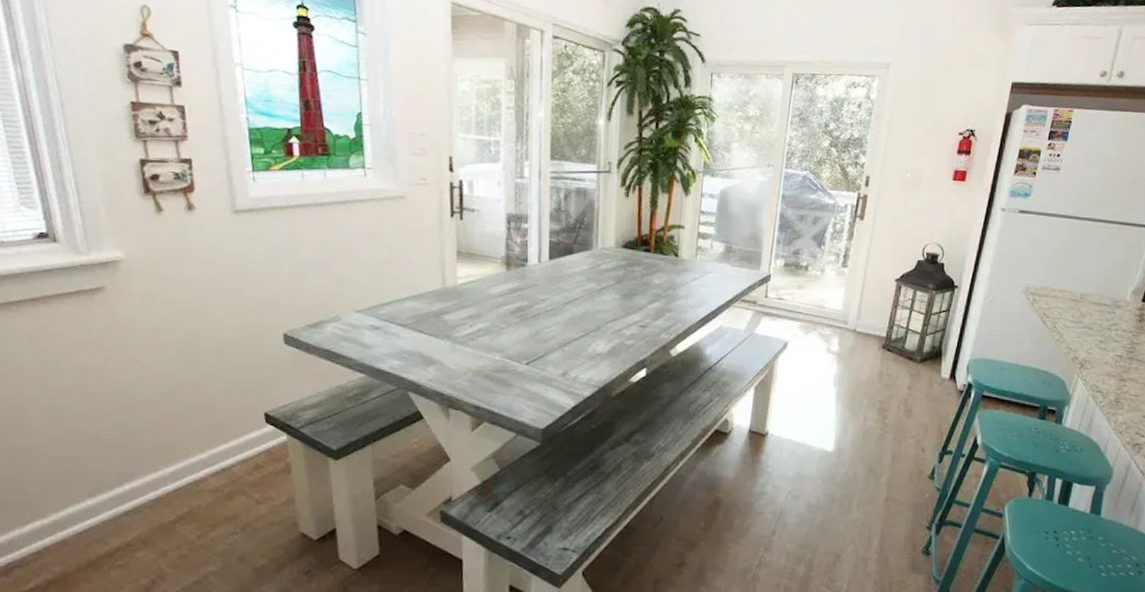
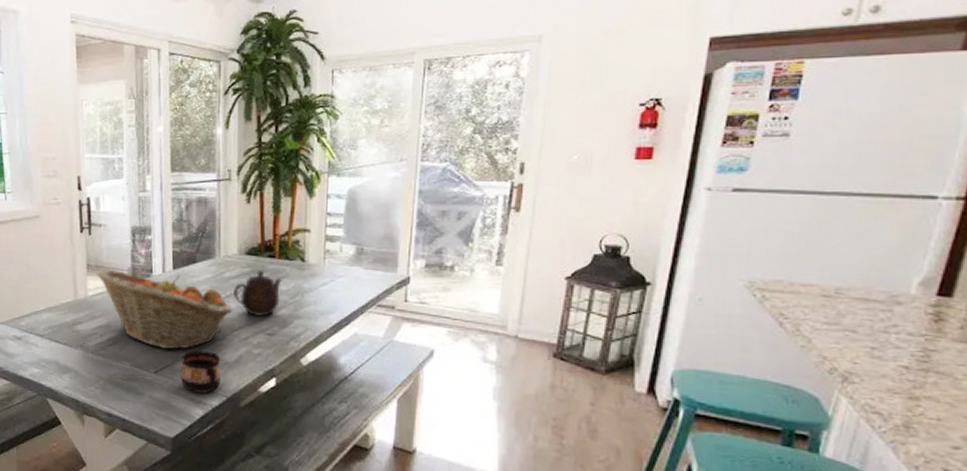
fruit basket: none [467,256,608,341] -> present [96,269,233,350]
cup: none [553,341,594,384] -> present [181,350,221,393]
teapot: none [609,263,656,310] -> present [234,270,282,318]

